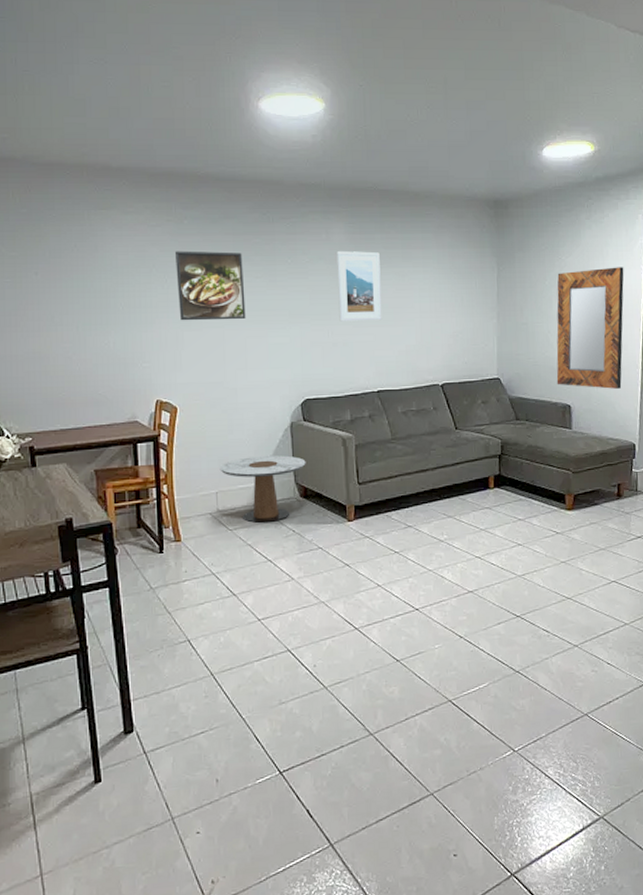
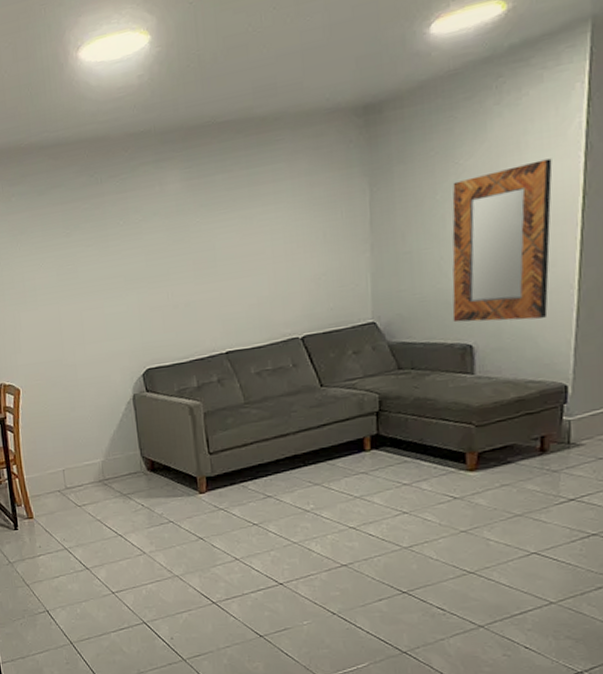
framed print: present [174,251,246,321] -> none [5,222,80,303]
side table: present [219,455,306,523] -> none [64,429,152,499]
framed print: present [337,251,382,322] -> none [172,196,228,281]

